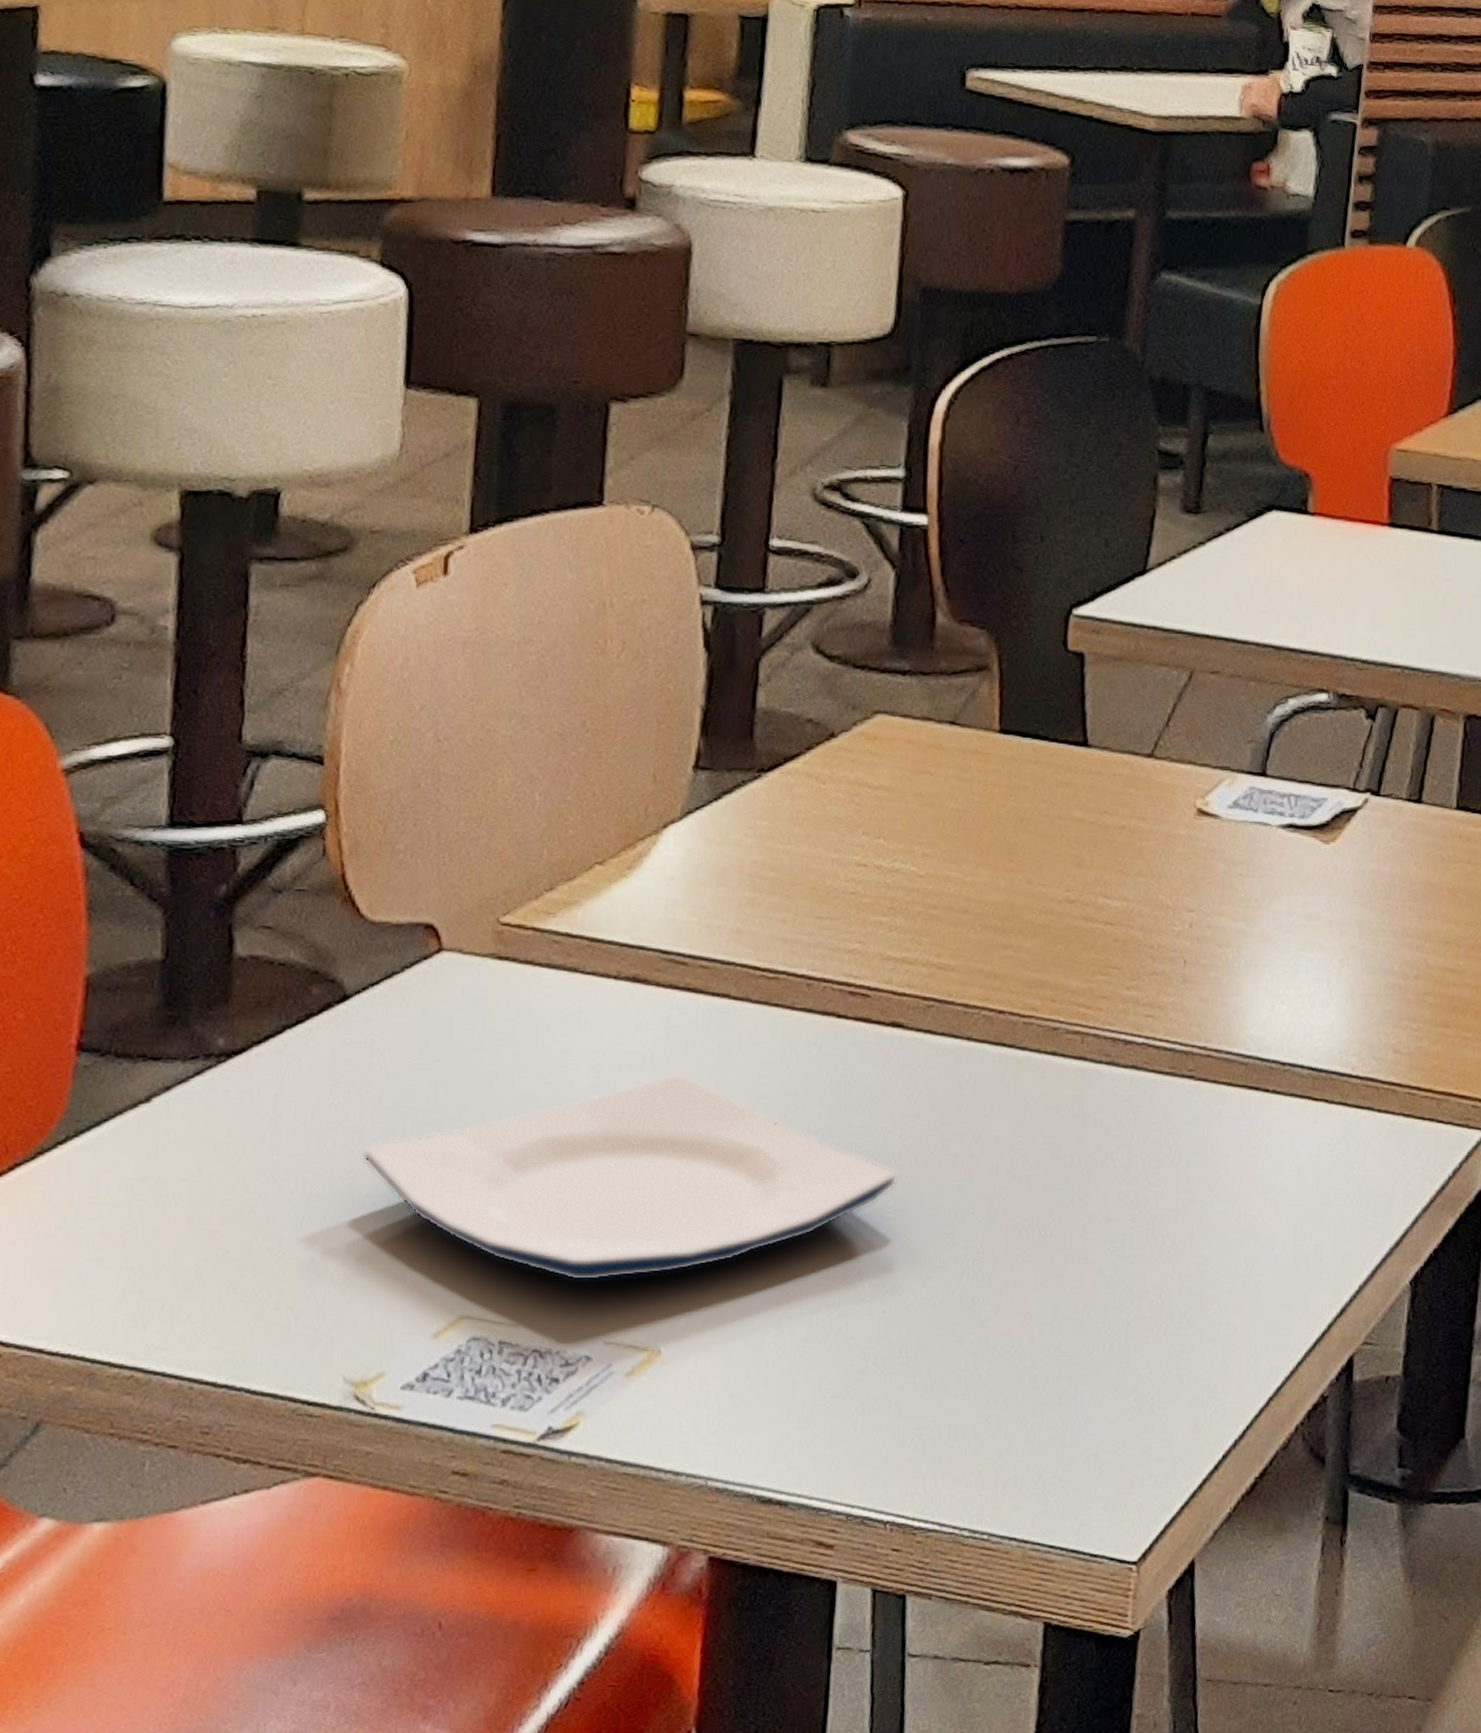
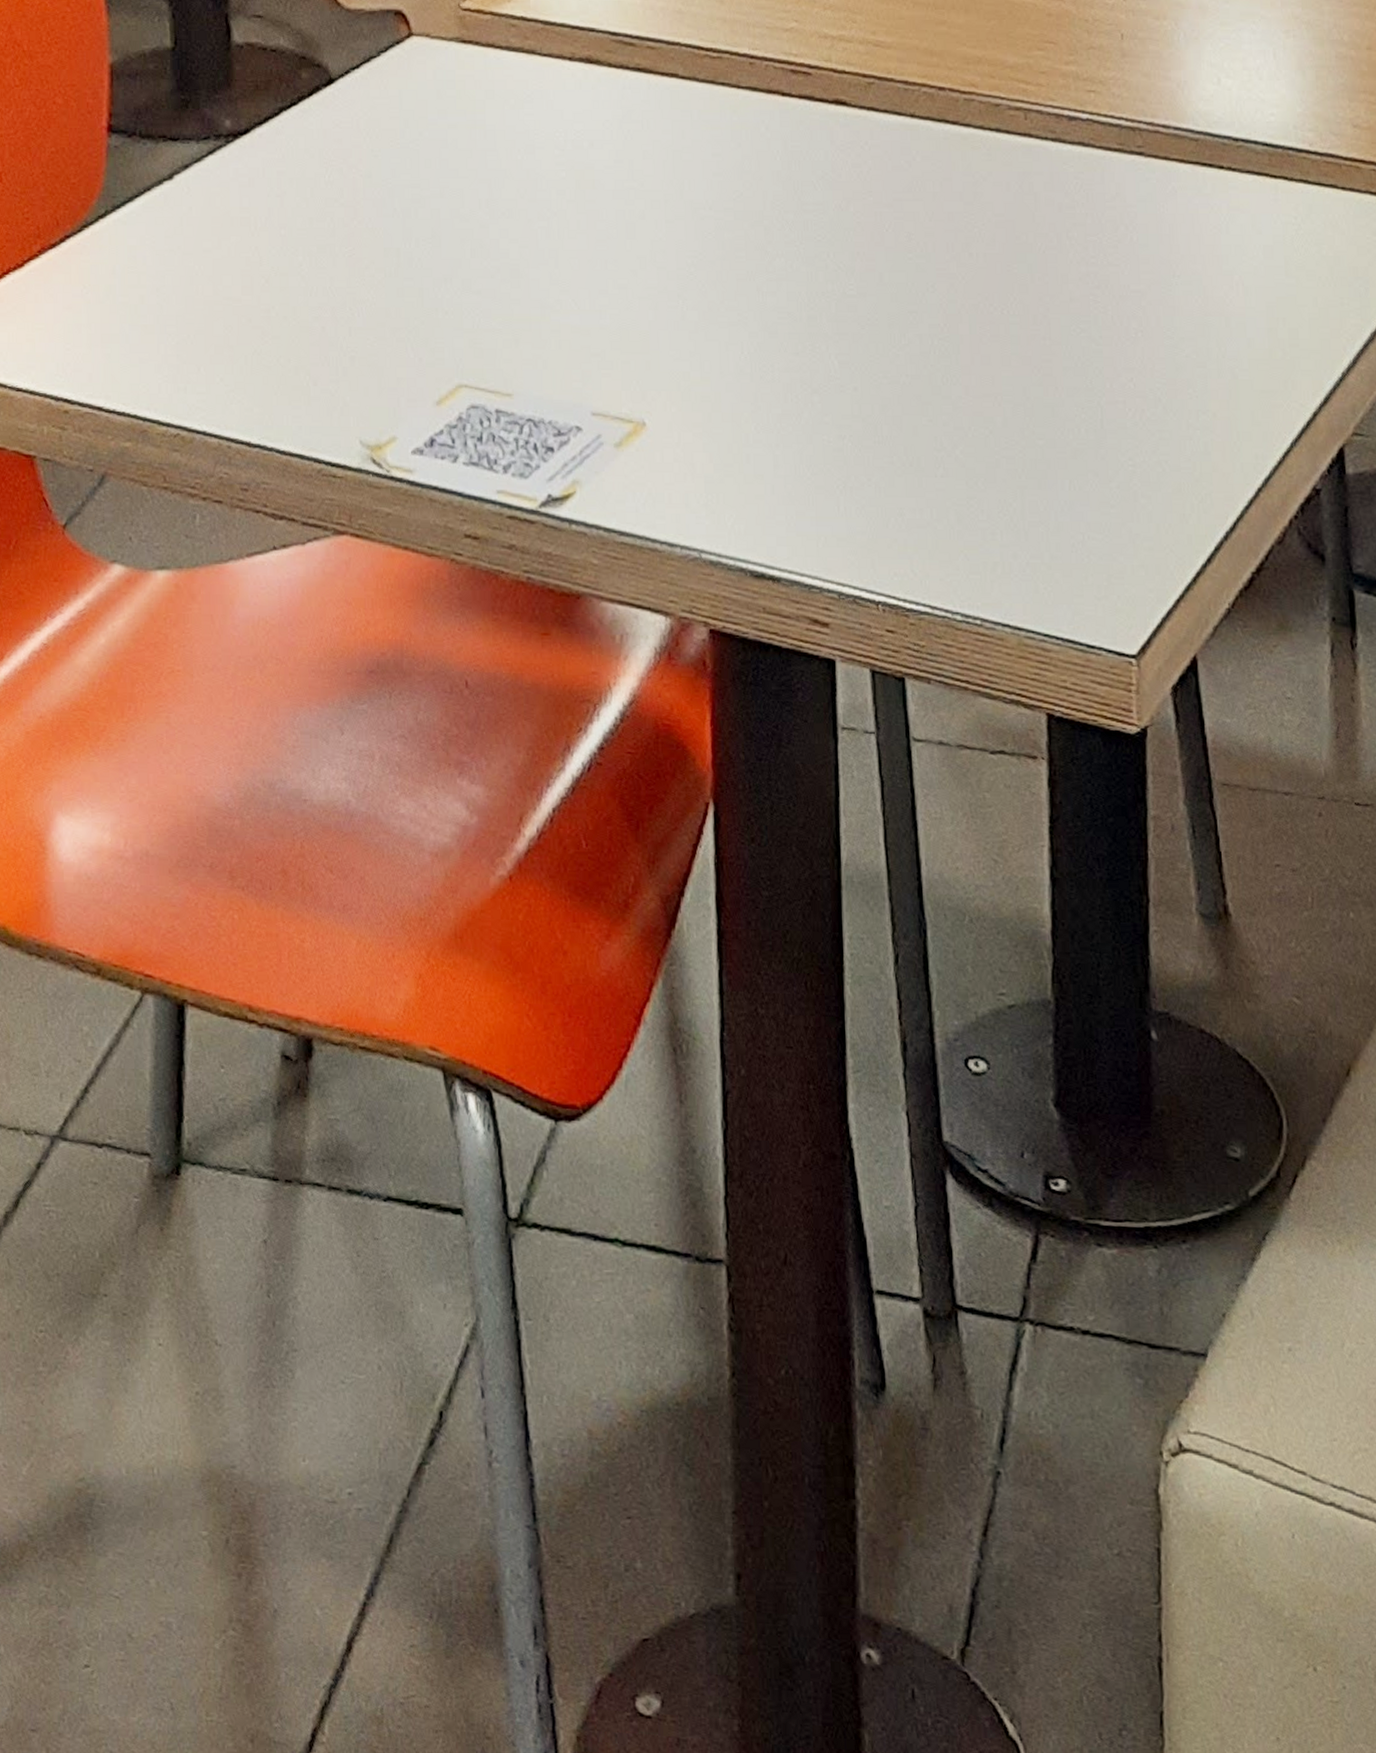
plate: present [363,1074,897,1281] -> none [359,152,855,353]

